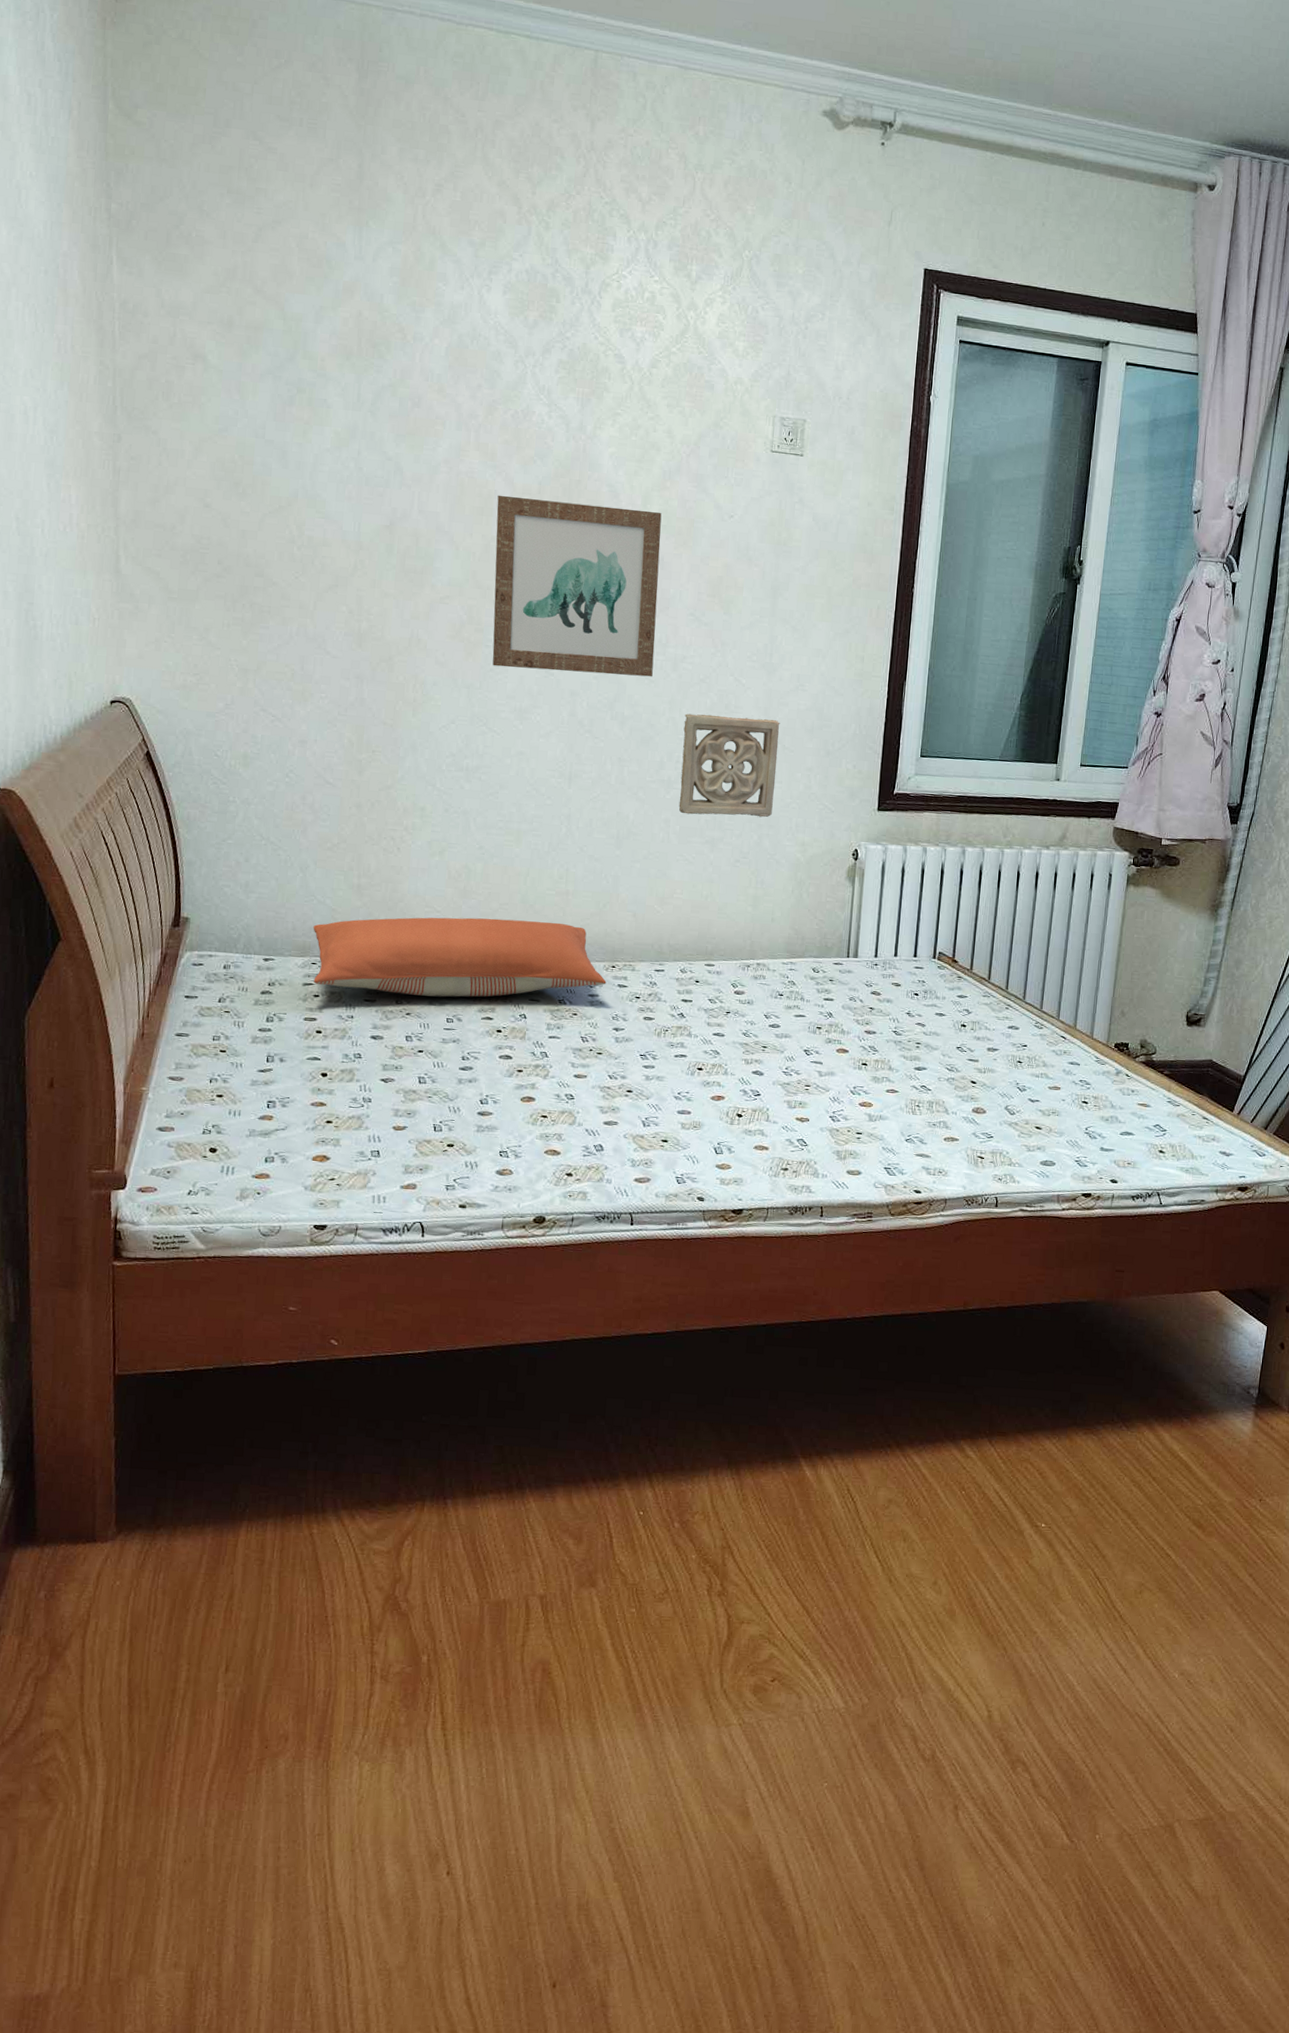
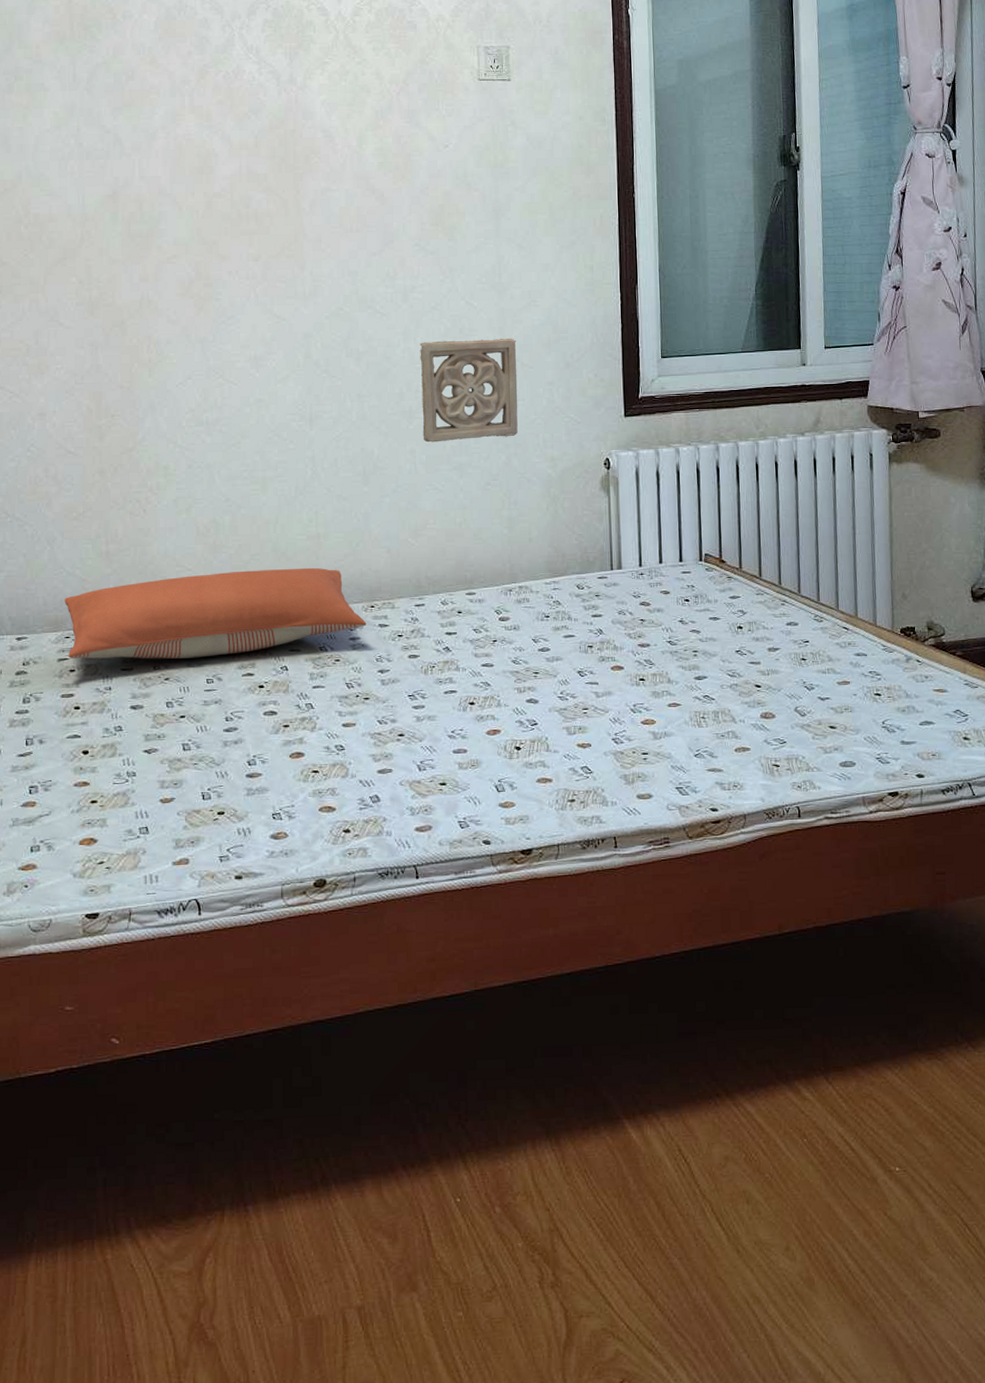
wall art: present [492,495,662,677] -> none [216,150,384,318]

